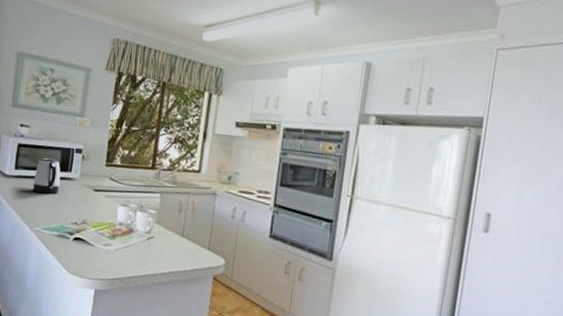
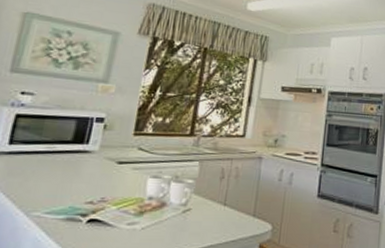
kettle: present [32,157,61,194] -> none [32,129,74,170]

